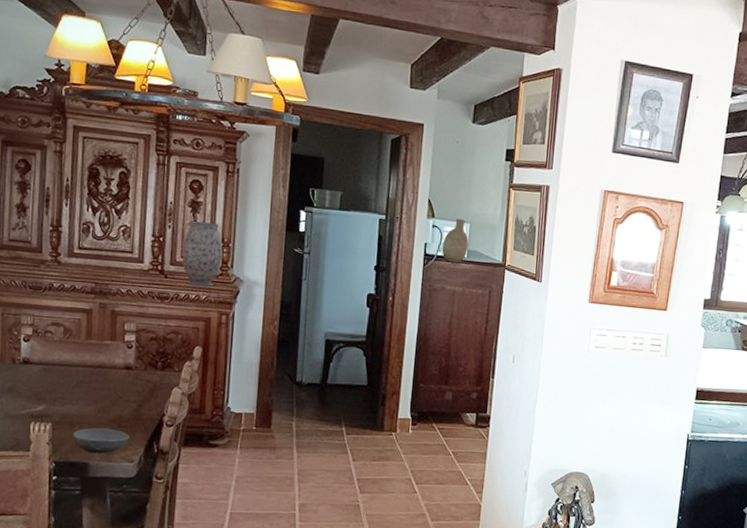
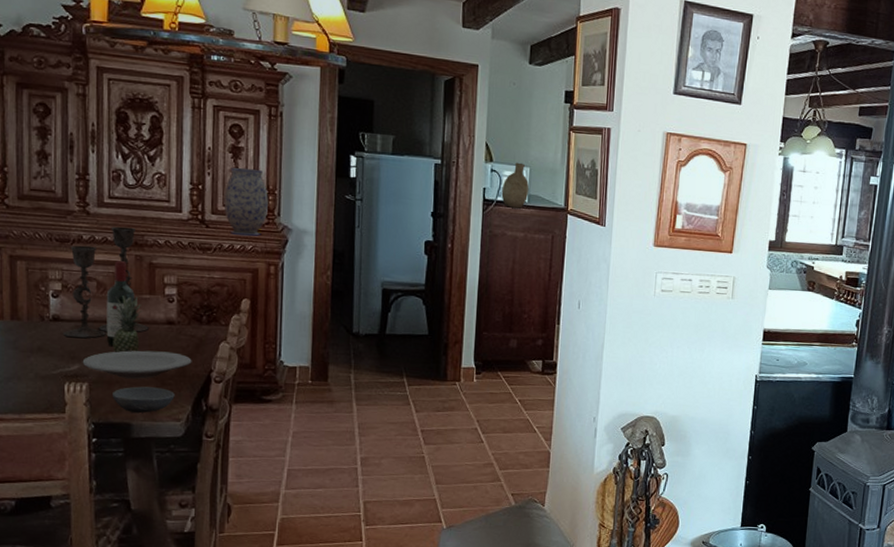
candlestick: none [32,275,109,381] -> present [63,226,149,339]
plate: none [47,393,147,421] -> present [82,350,192,379]
wine bottle: none [70,308,98,390] -> present [106,261,135,347]
fruit: none [75,341,104,395] -> present [113,296,142,353]

